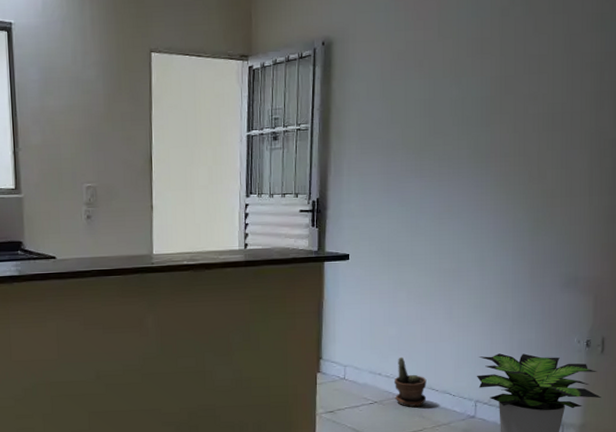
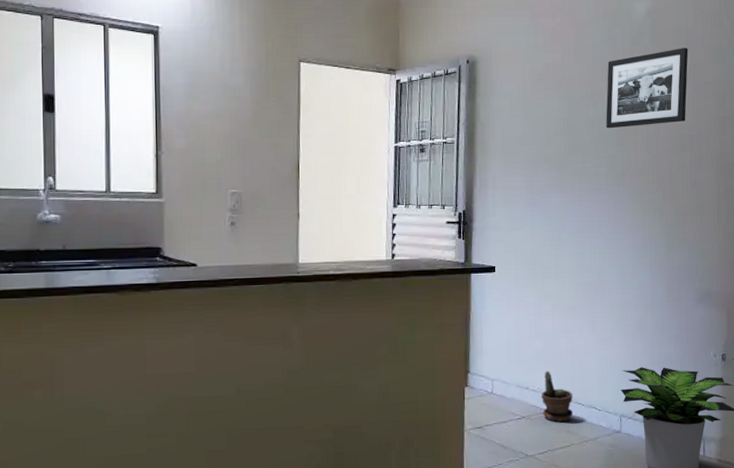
picture frame: none [470,16,565,109] -> present [606,48,688,129]

